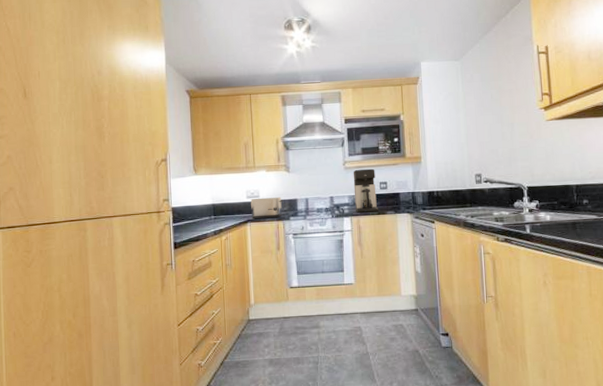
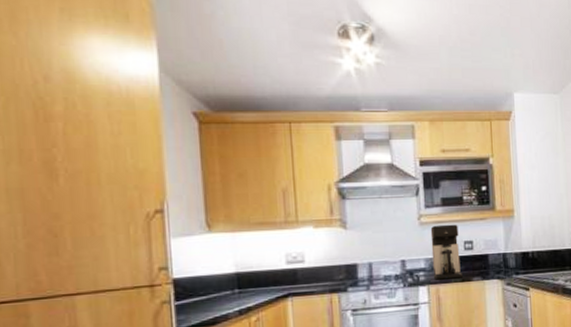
toaster: present [251,197,283,219] -> none [292,261,338,292]

